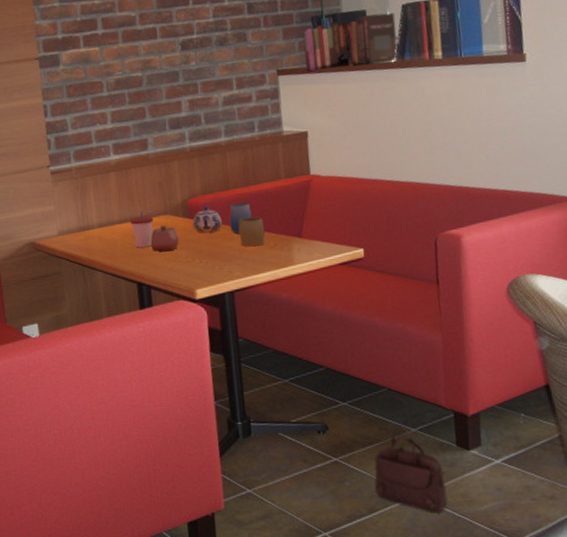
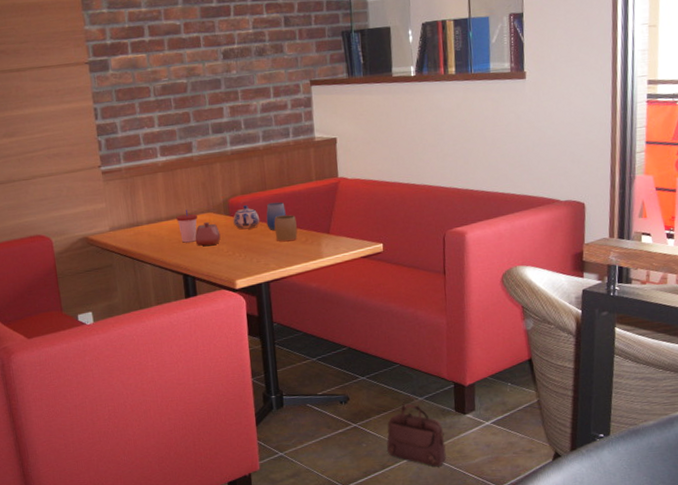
books: present [302,21,353,71] -> none [333,37,378,82]
books: present [348,12,398,67] -> none [374,30,417,80]

